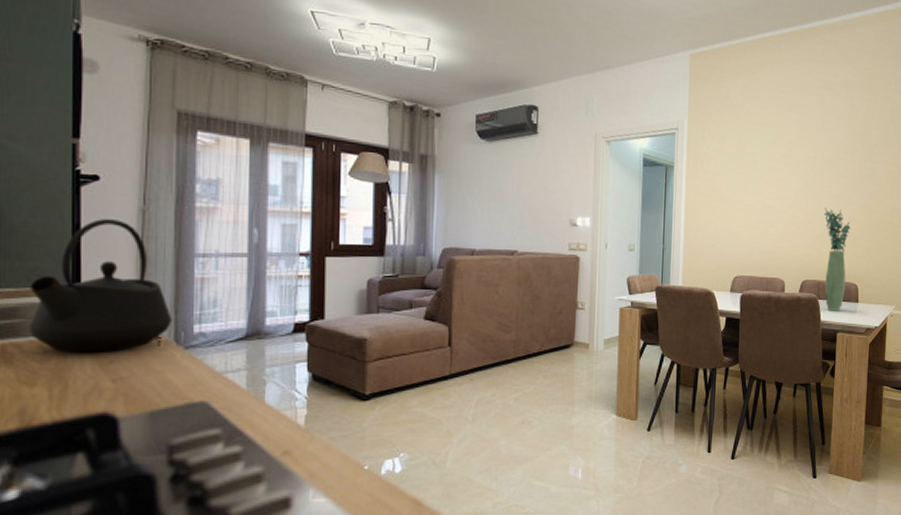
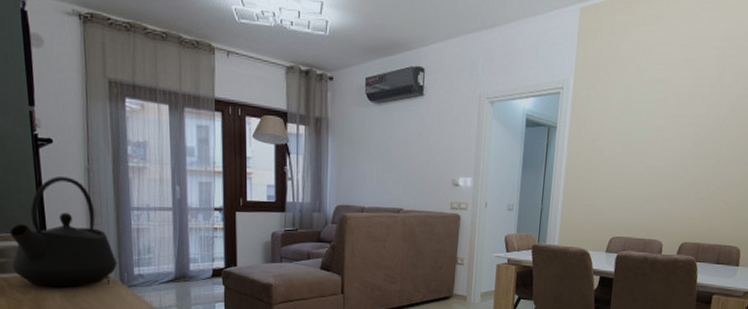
vase: present [824,208,851,311] -> none [704,169,739,274]

